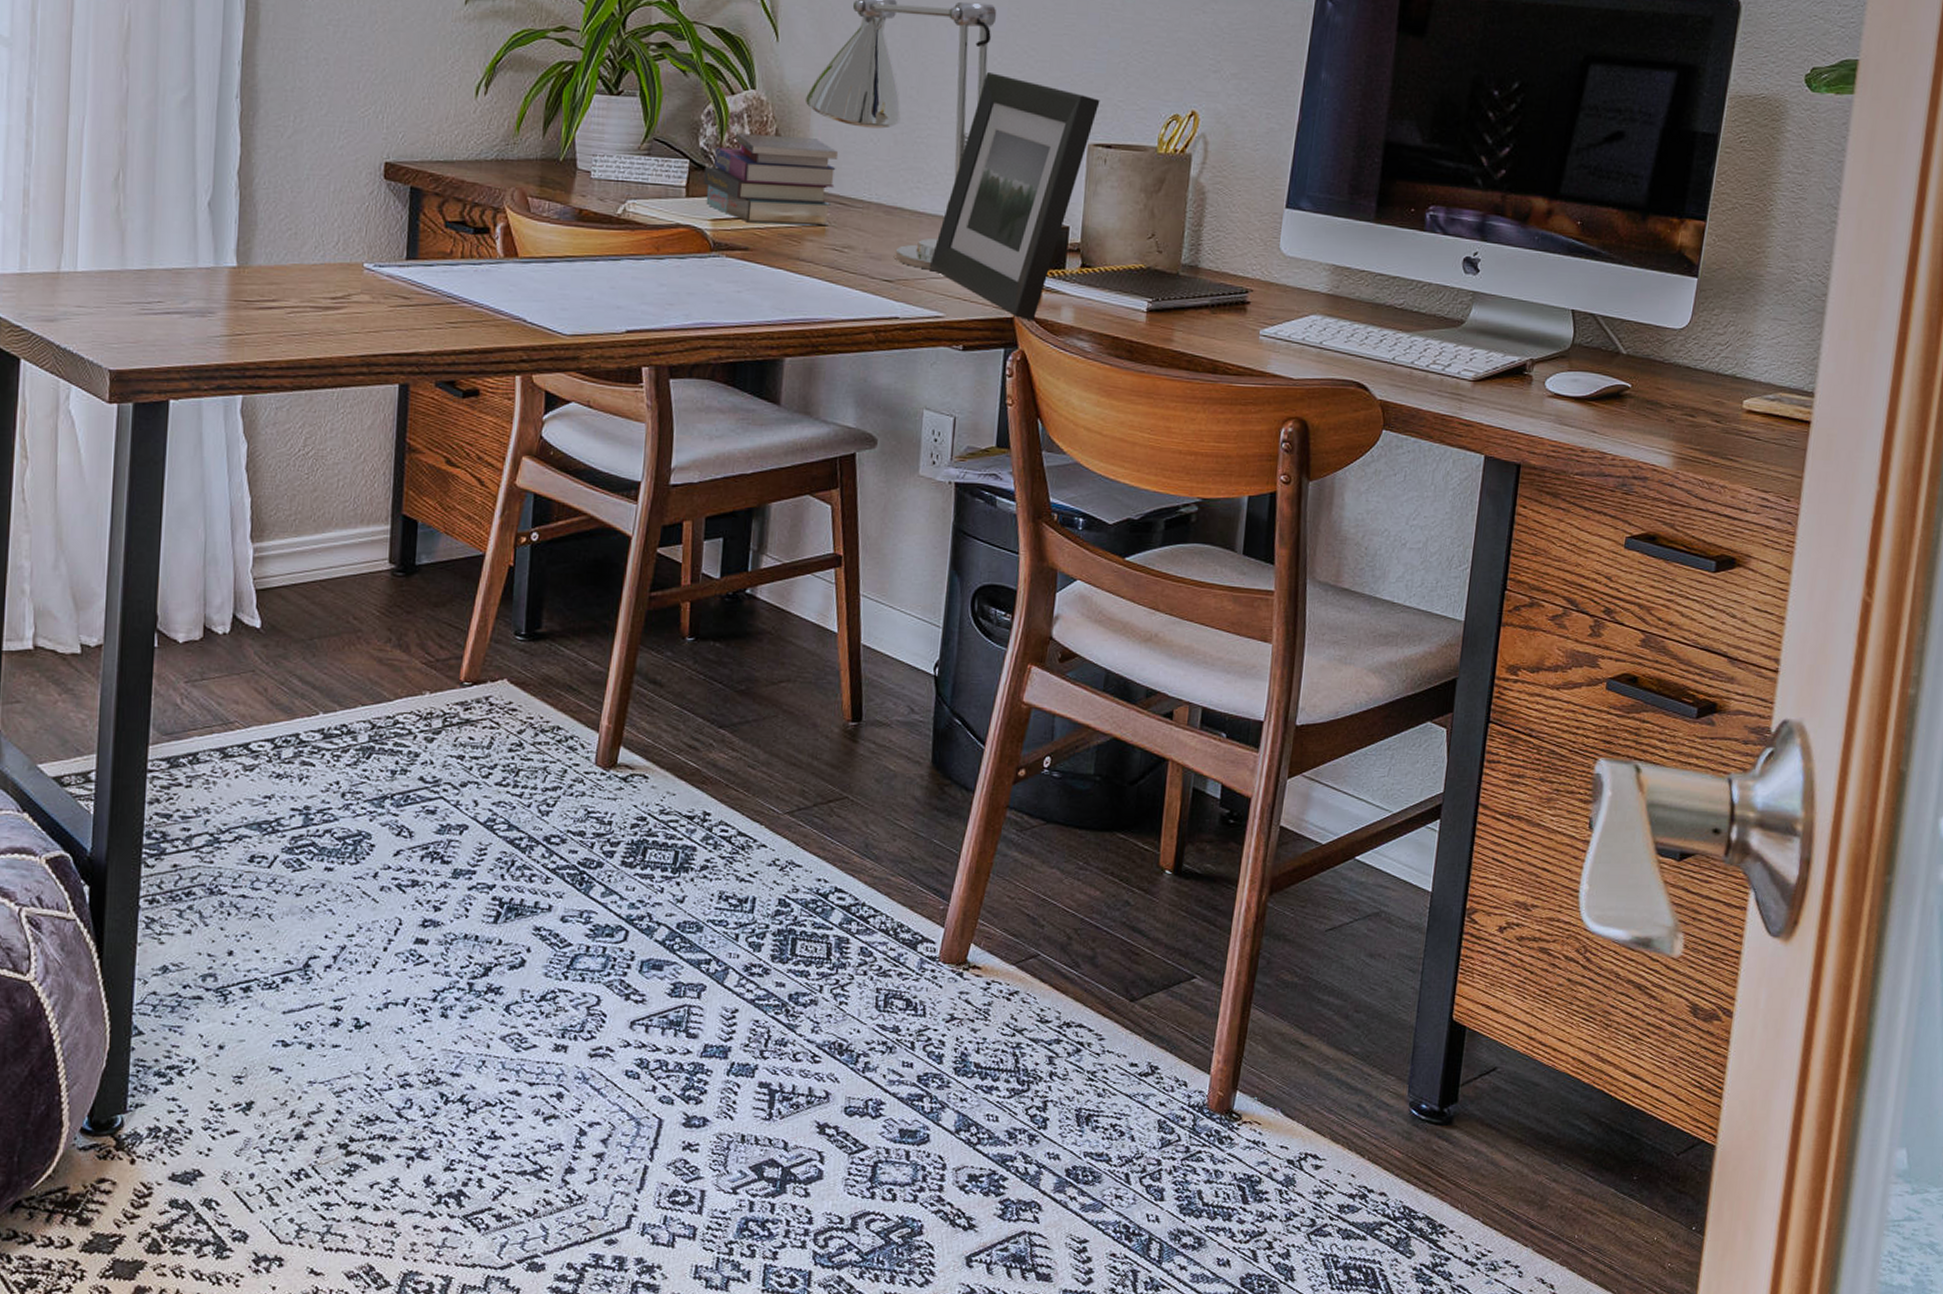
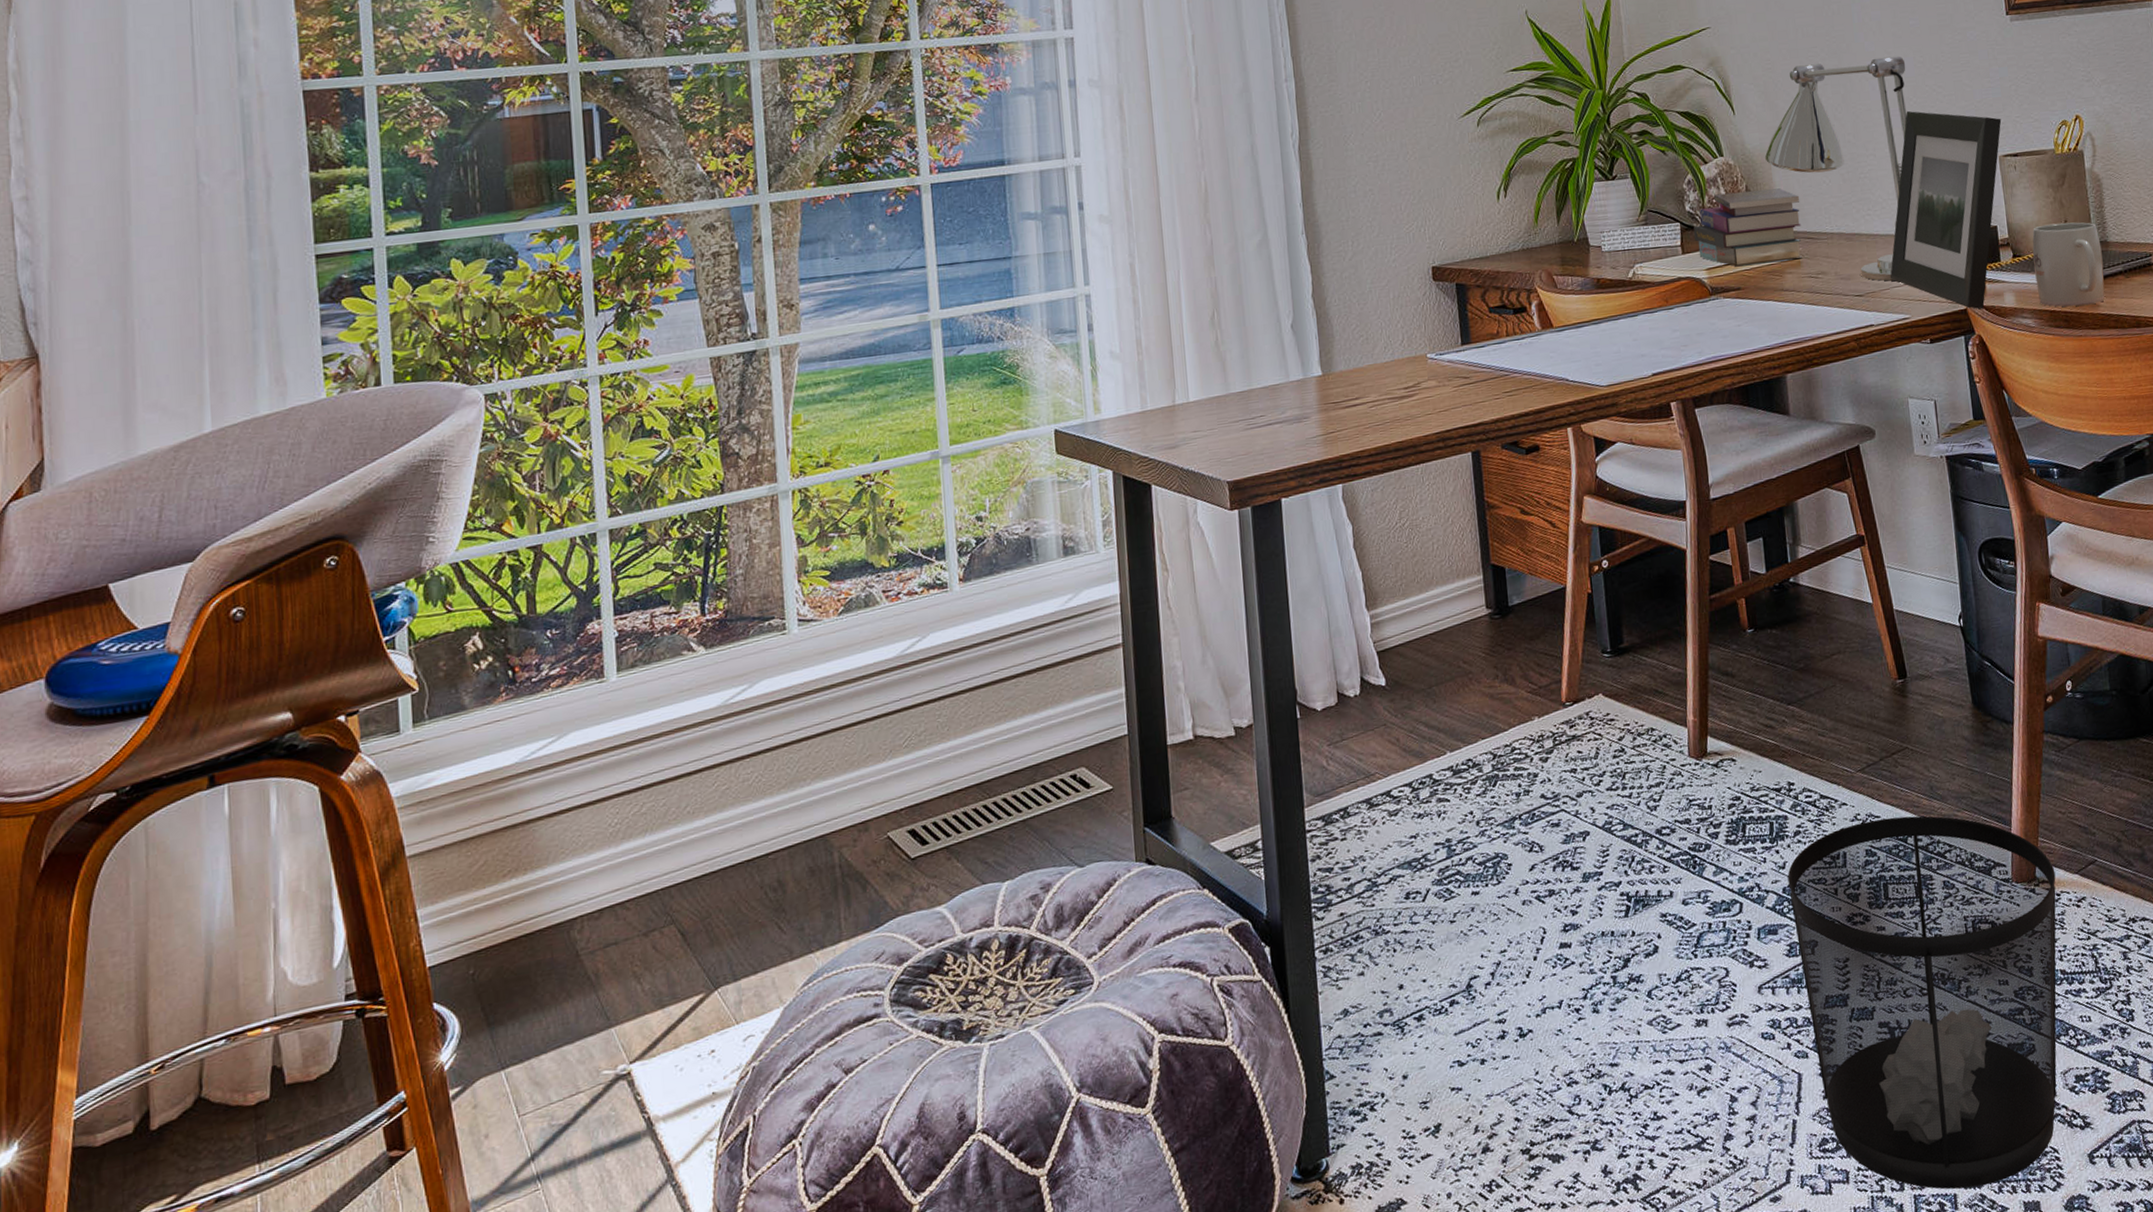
waste bin: none [683,869,990,1269] -> present [1787,815,2057,1190]
mug: none [1102,234,1190,338] -> present [2032,222,2105,307]

